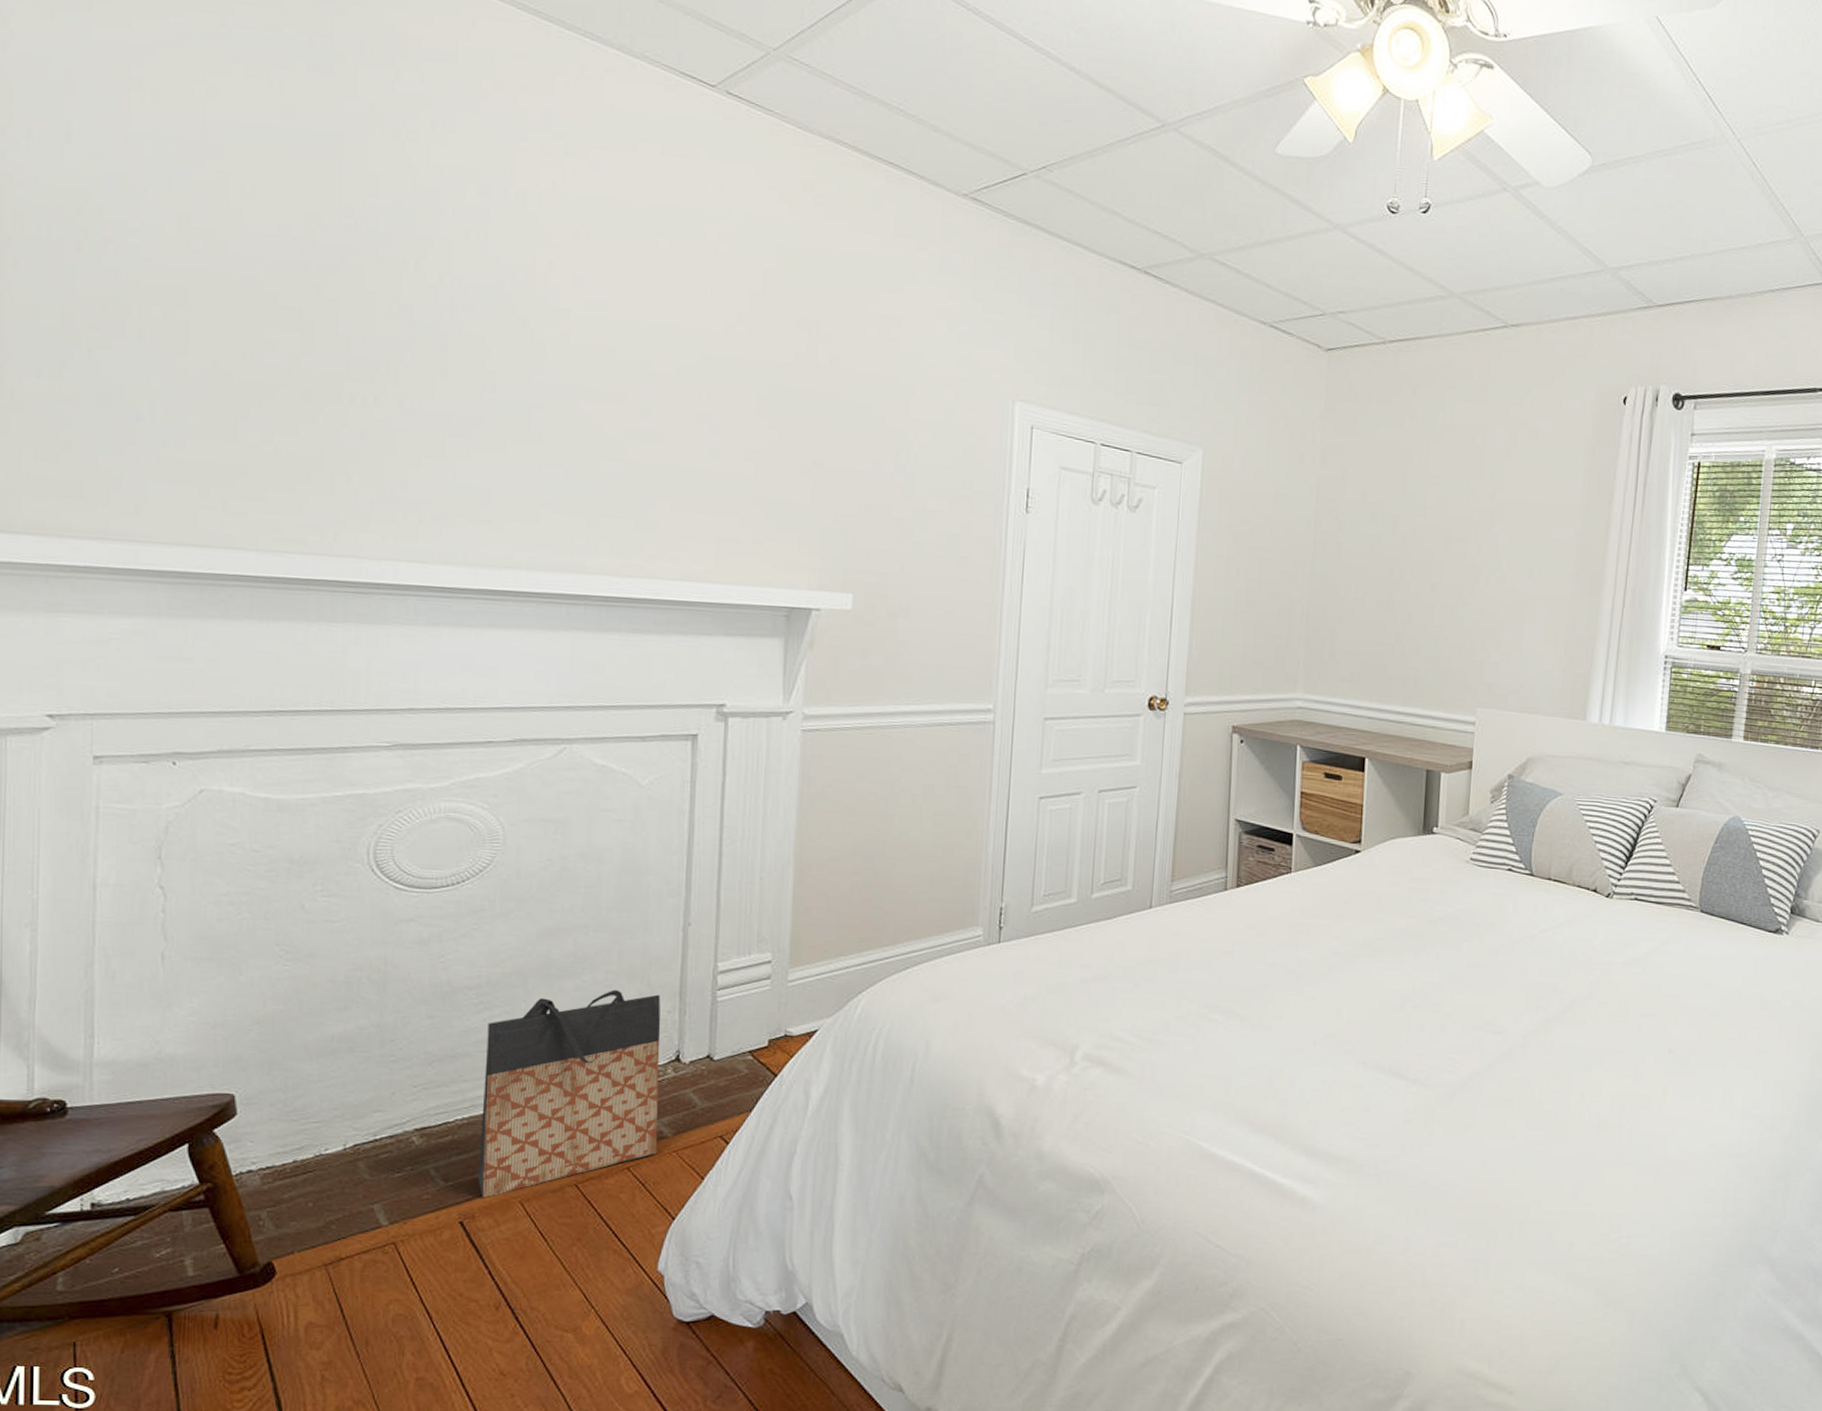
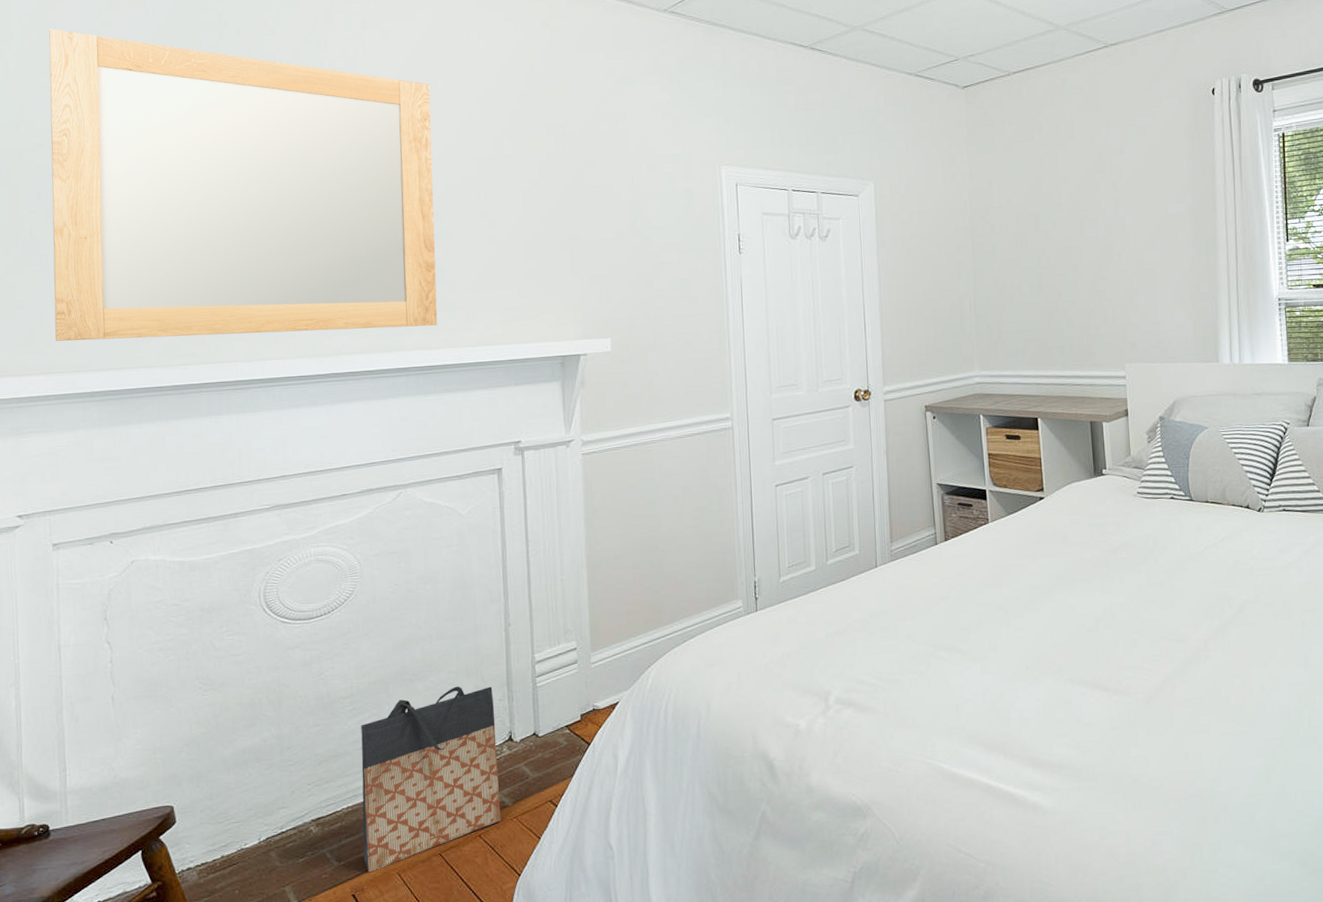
home mirror: none [114,87,649,549] -> present [49,28,438,341]

